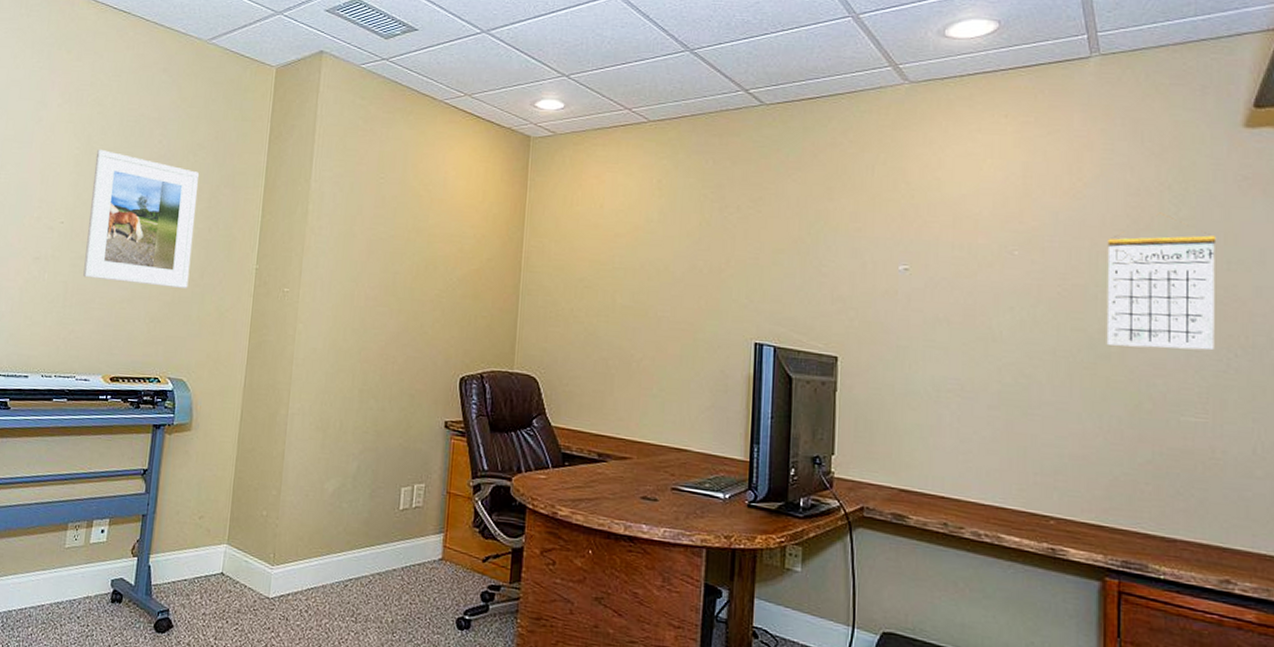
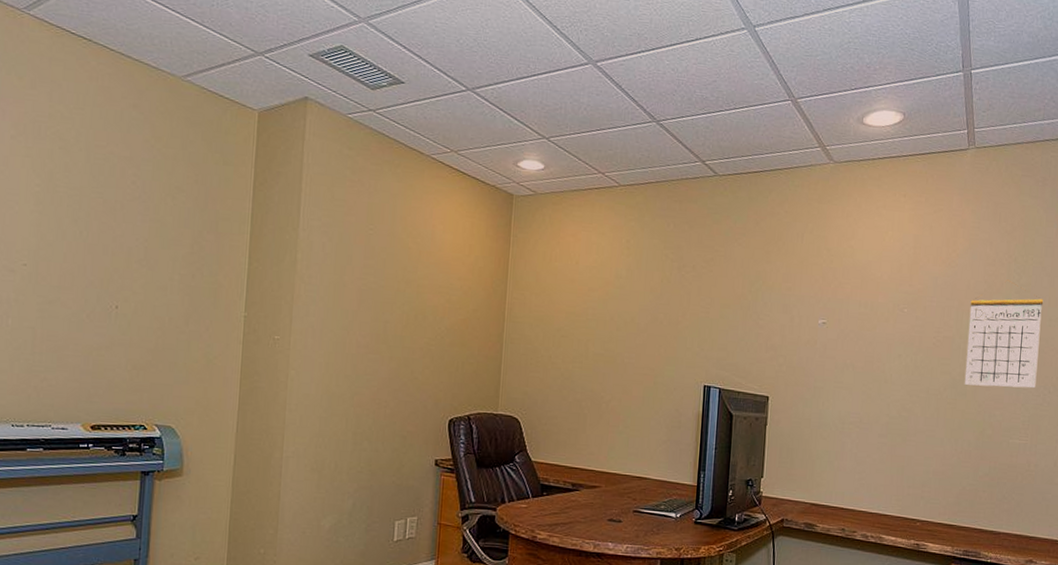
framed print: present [83,149,199,288] -> none [53,187,179,335]

